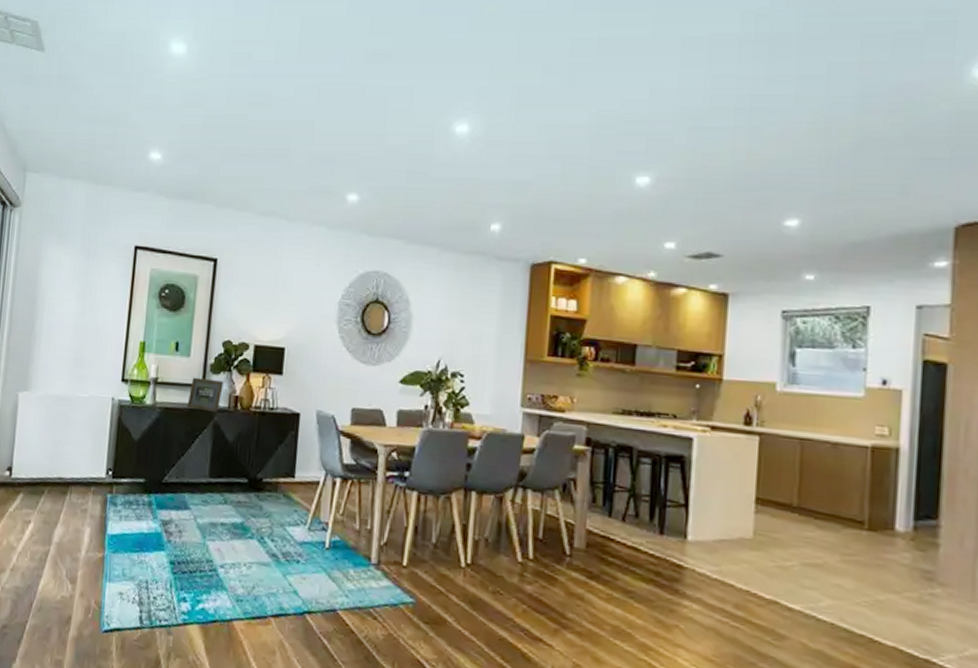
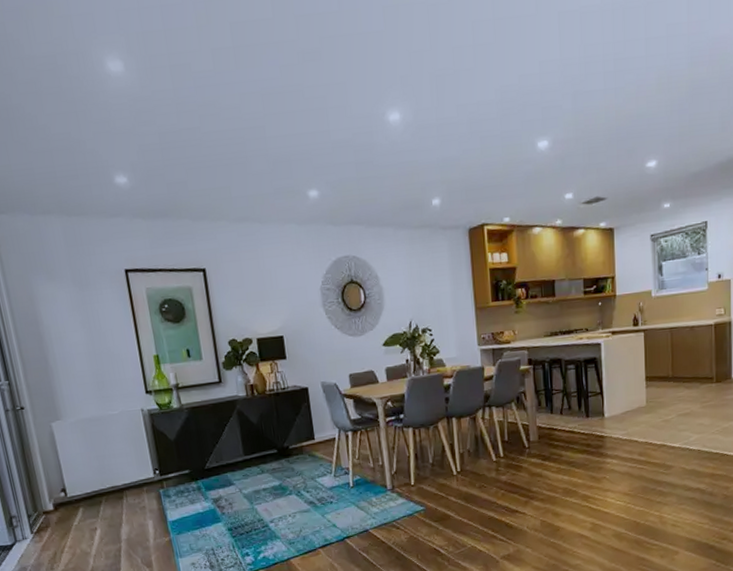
picture frame: present [187,377,224,413] -> none [209,375,239,404]

